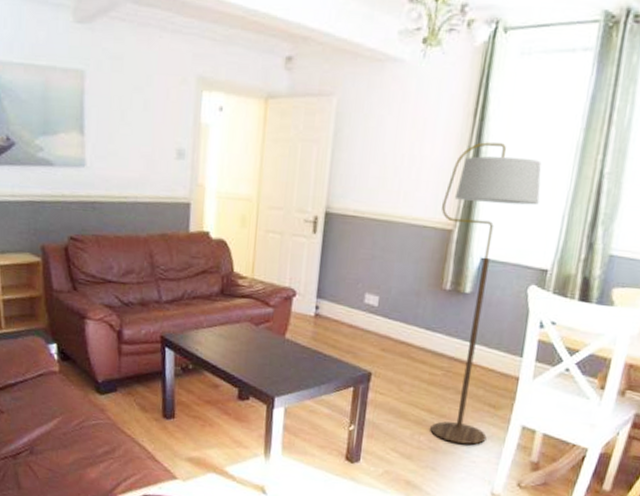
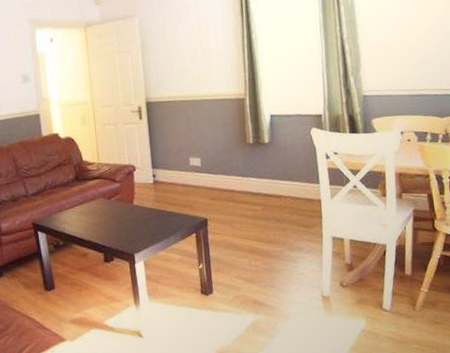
floor lamp: present [430,142,542,445] -> none [232,30,308,262]

